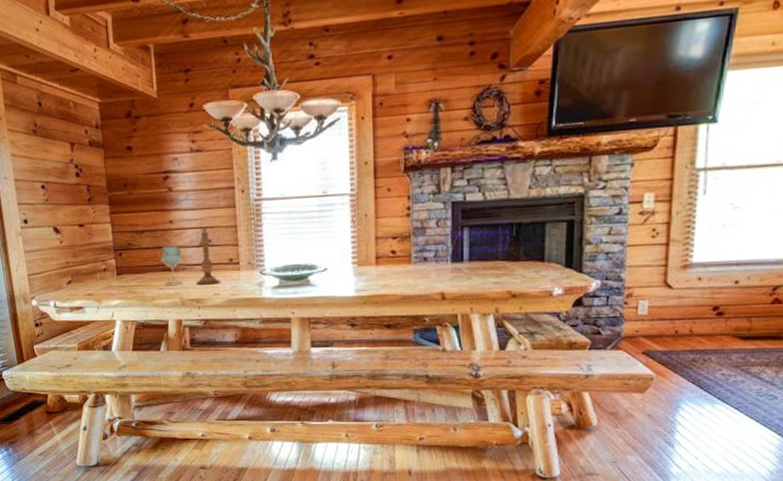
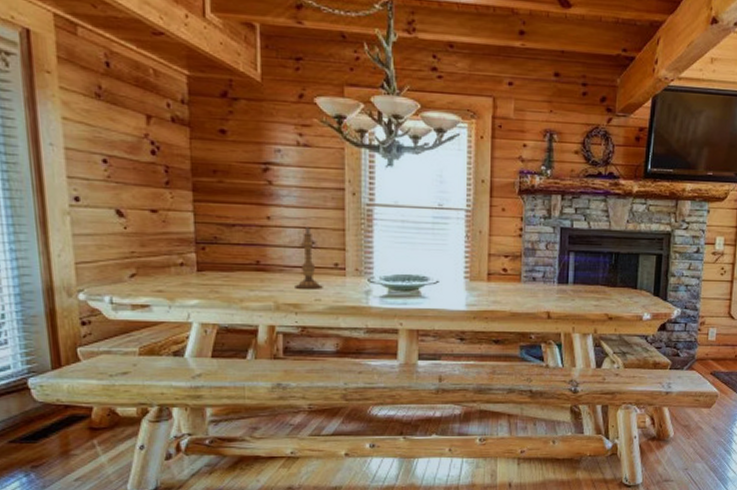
wine glass: present [160,246,183,287] -> none [253,244,281,288]

